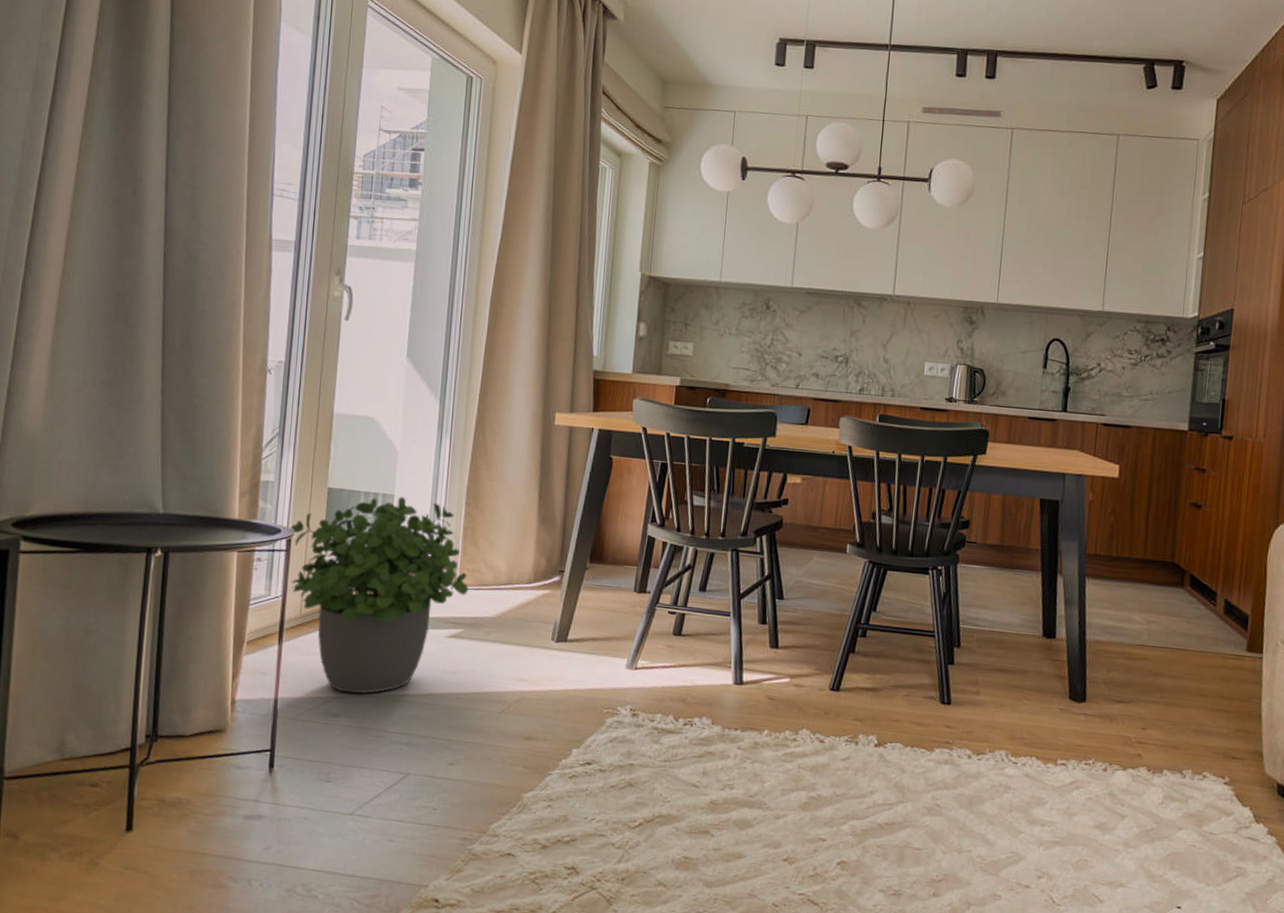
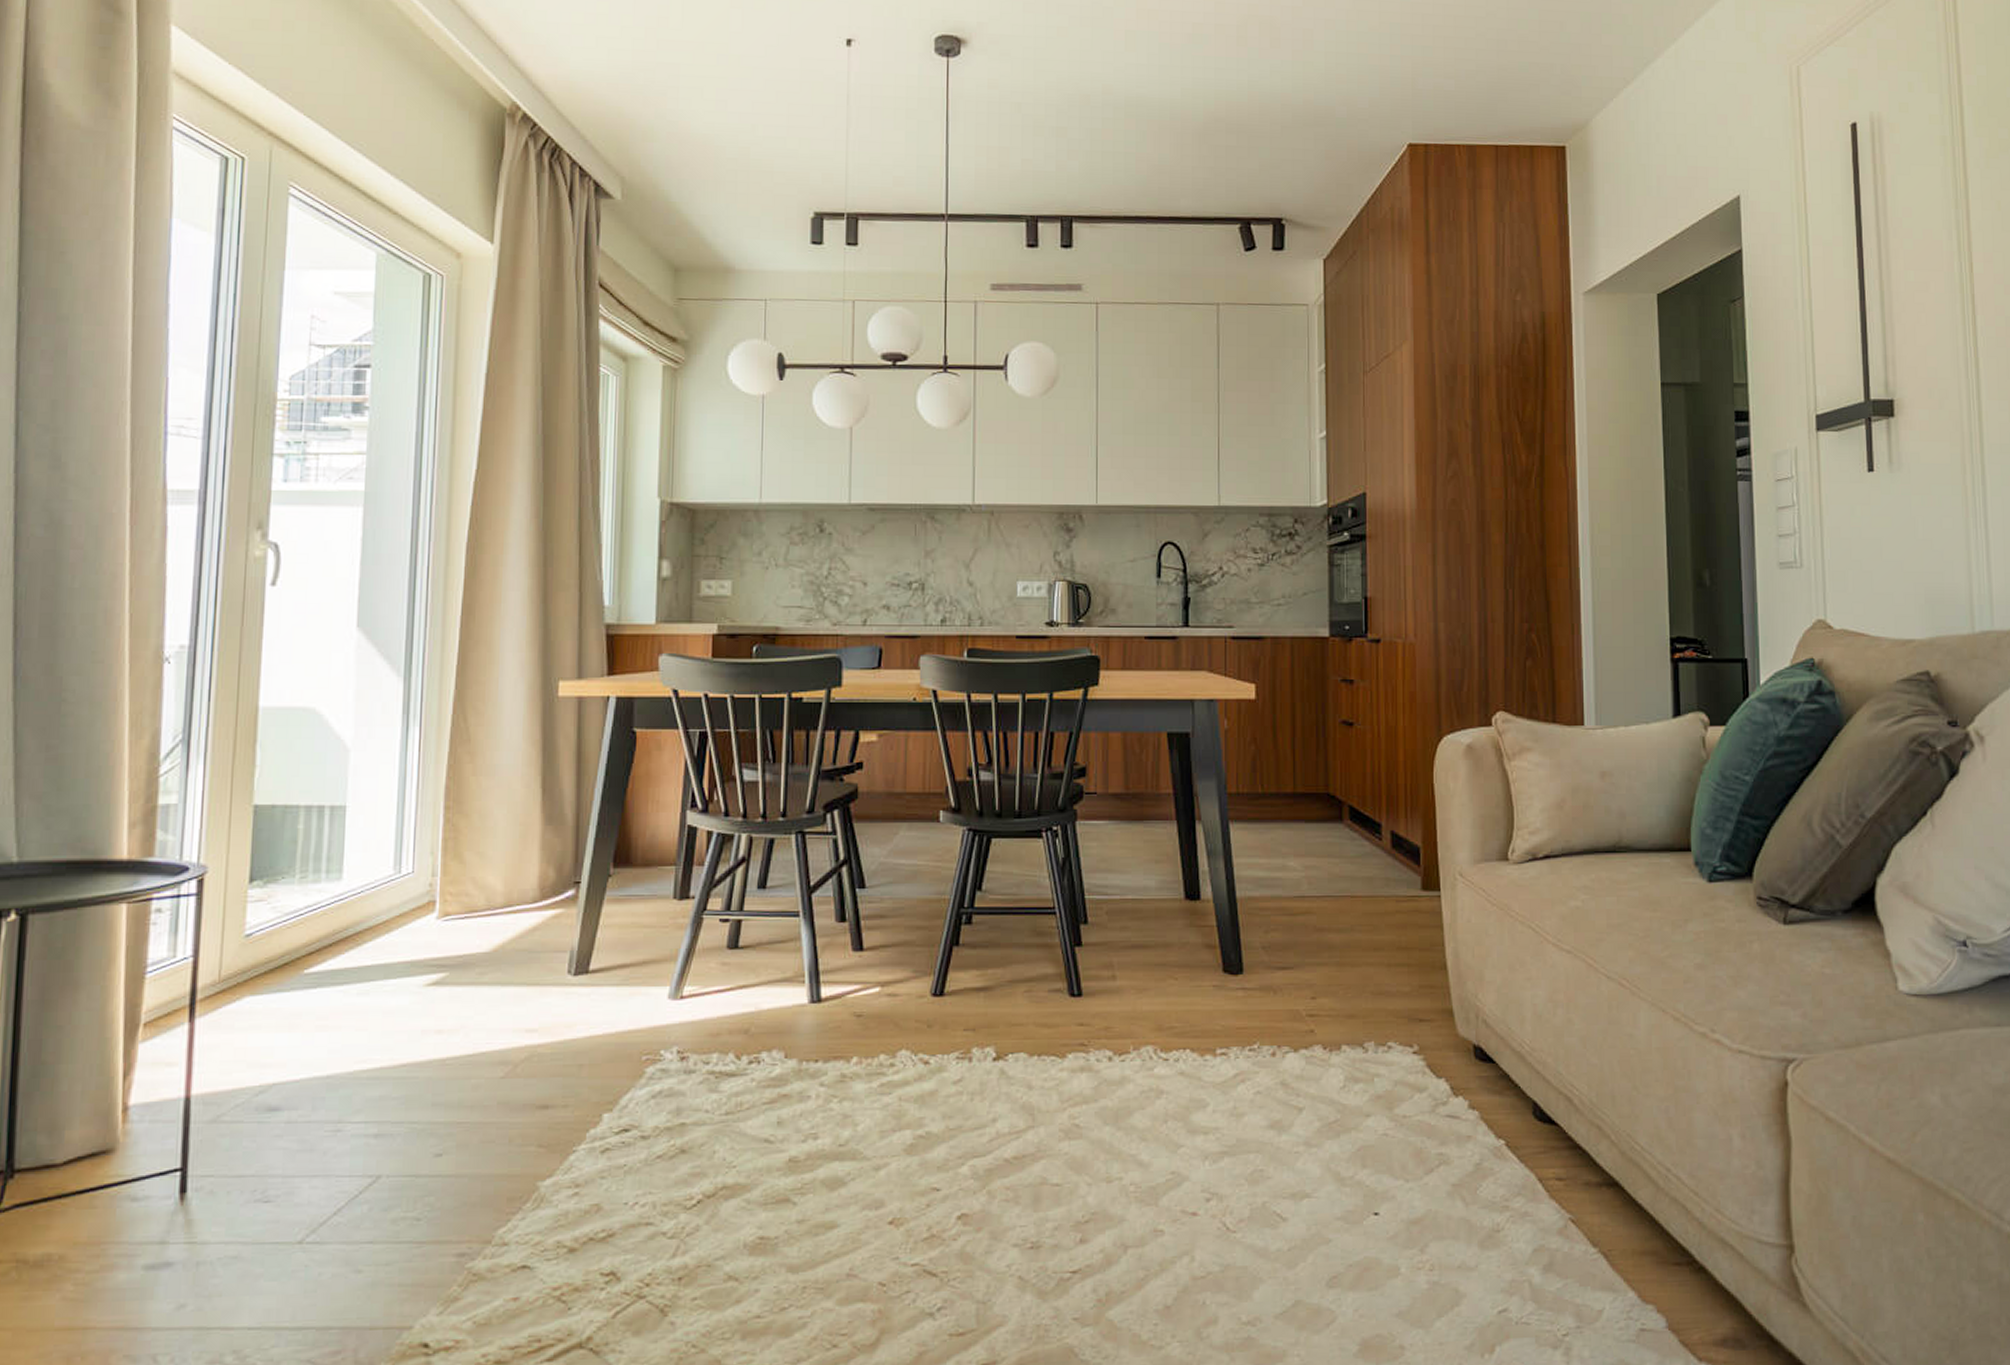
potted plant: present [290,496,469,694] -> none [202,807,453,1077]

